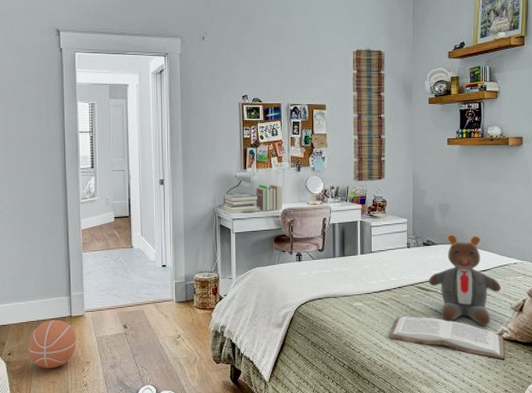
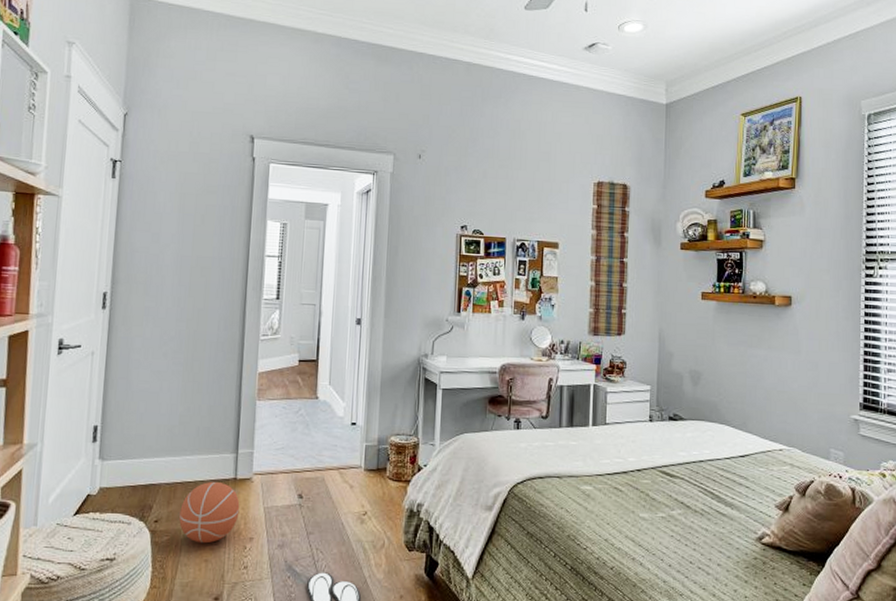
books: present [223,192,260,214] -> none [429,339,474,366]
books: present [256,184,282,211] -> none [470,332,502,366]
book: present [389,315,505,361] -> none [623,506,767,573]
teddy bear: present [428,235,502,326] -> none [673,409,764,527]

